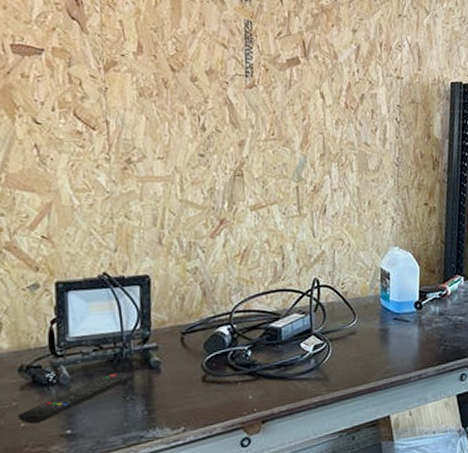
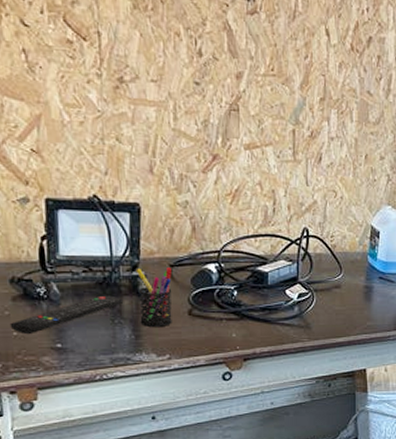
pen holder: none [147,335,186,401] -> present [135,268,172,328]

